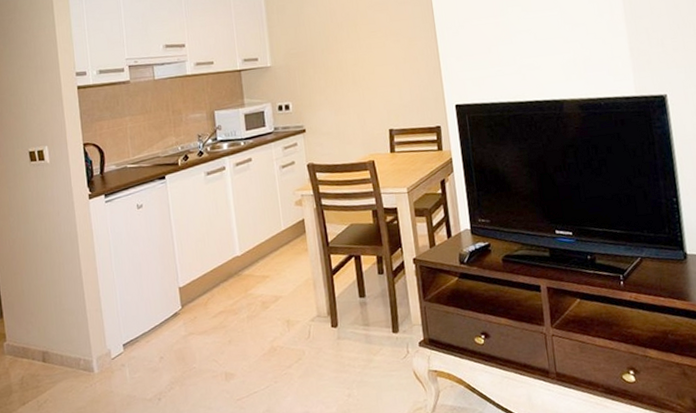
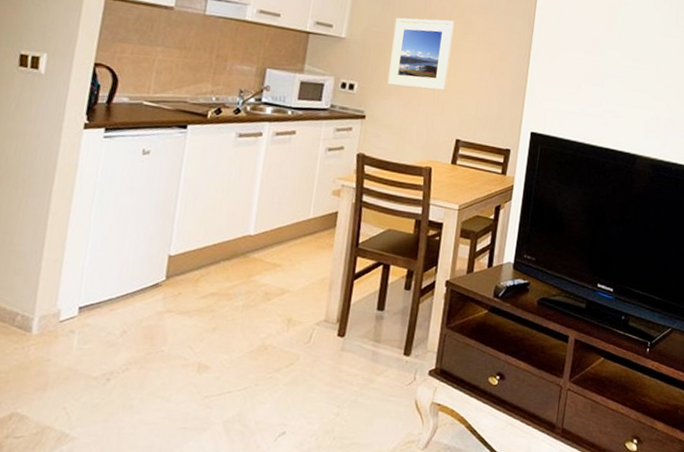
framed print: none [308,24,369,97] -> present [387,17,455,91]

